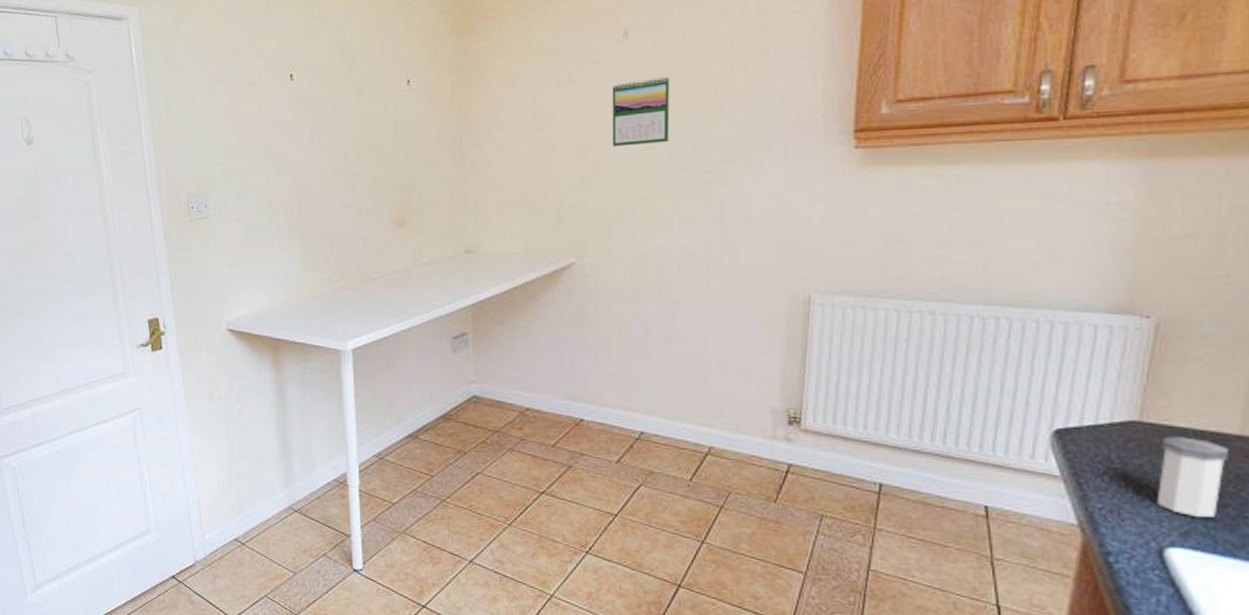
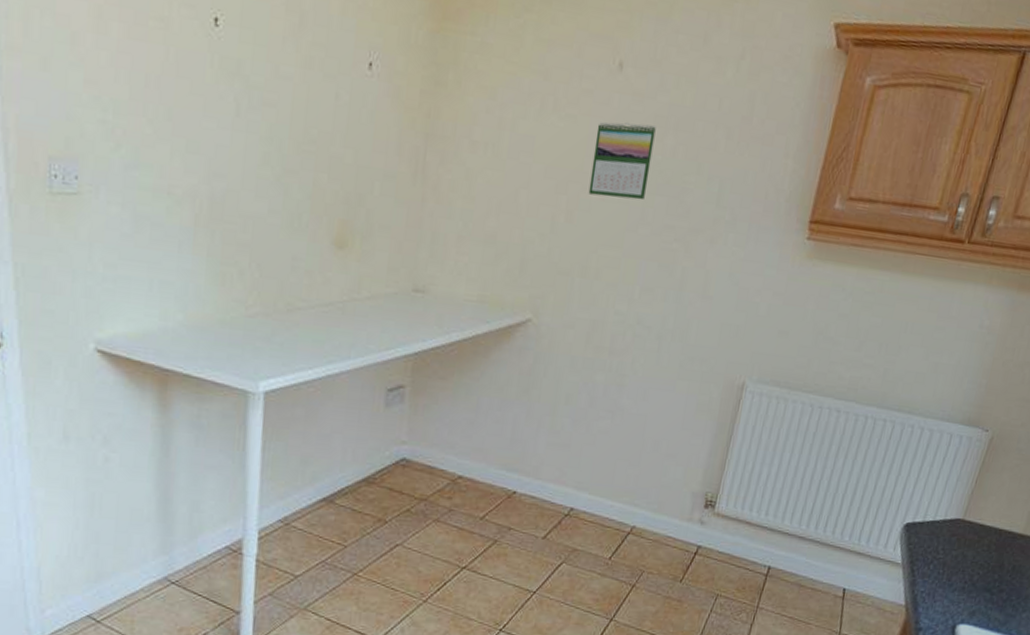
salt shaker: present [1156,436,1228,518] -> none [959,533,1013,601]

